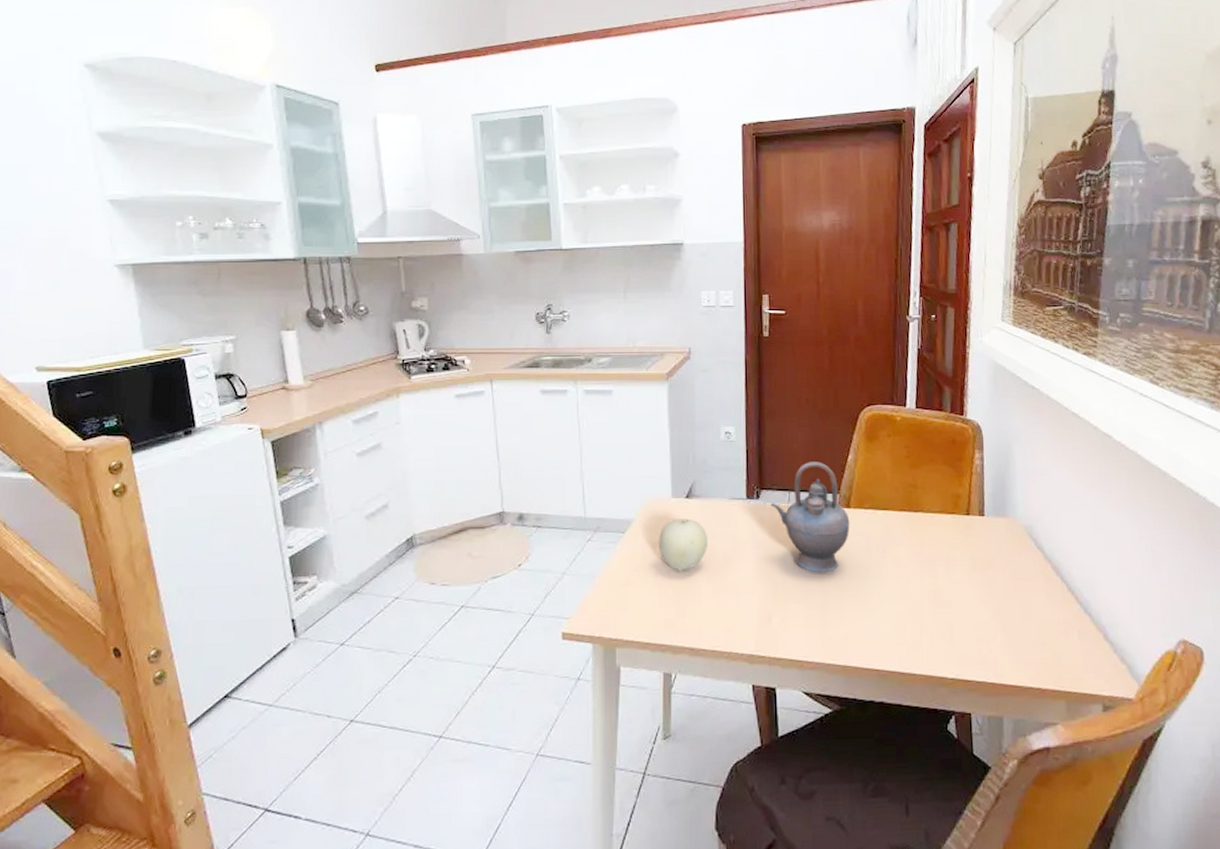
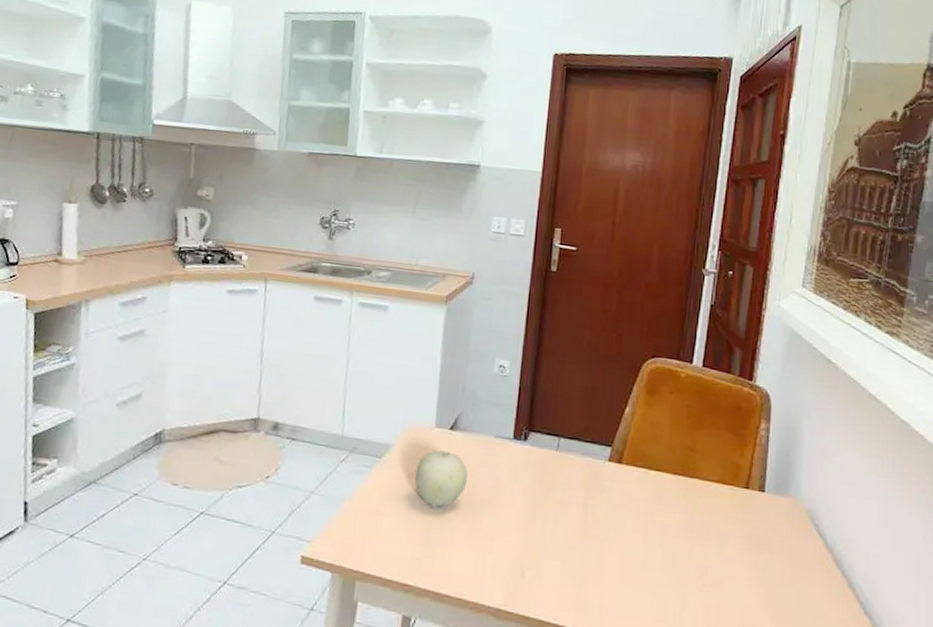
teapot: present [770,462,850,573] -> none [538,408,620,530]

